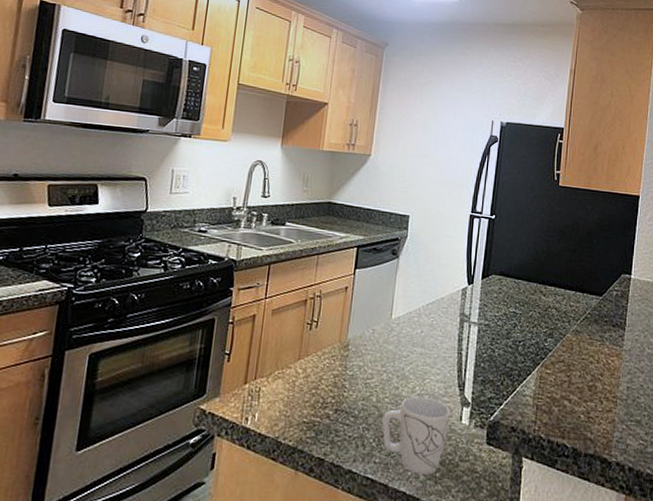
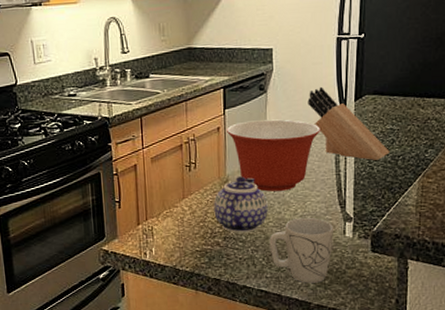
teapot: none [329,342,386,407] -> present [213,176,268,233]
mixing bowl: none [354,284,447,364] -> present [227,119,320,192]
knife block: none [437,260,511,343] -> present [308,86,390,160]

